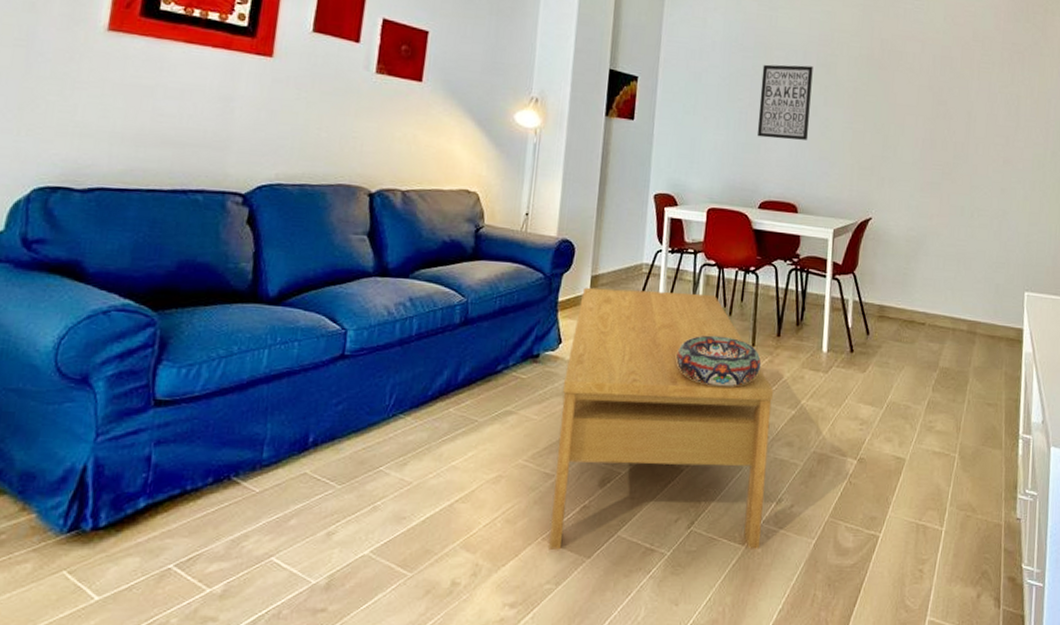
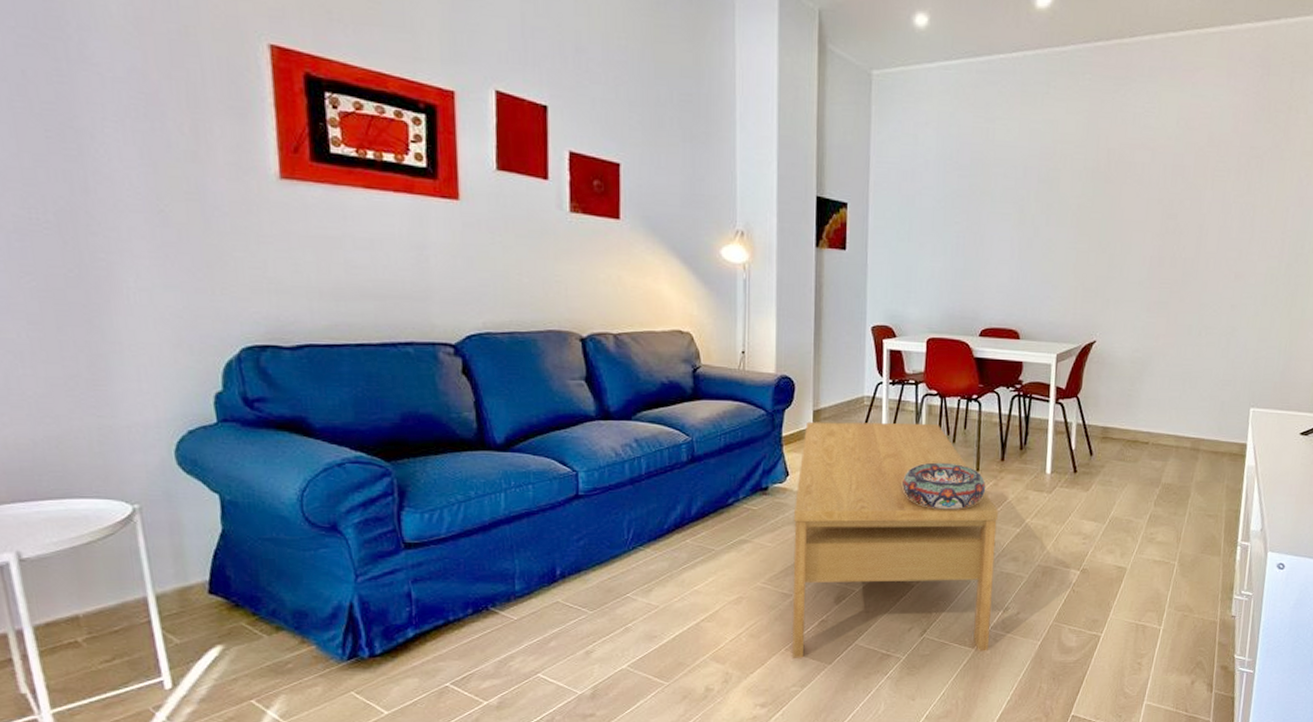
wall art: present [757,64,813,140] -> none [975,182,1034,264]

